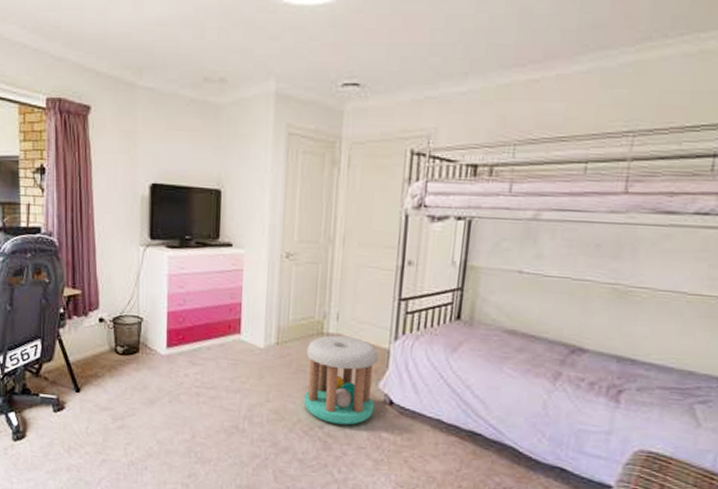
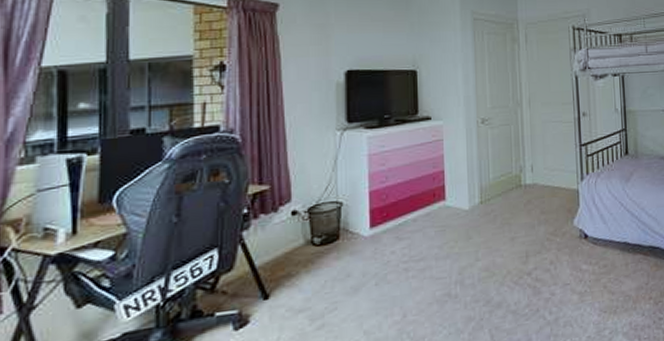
stool: present [303,335,378,425] -> none [508,184,573,268]

